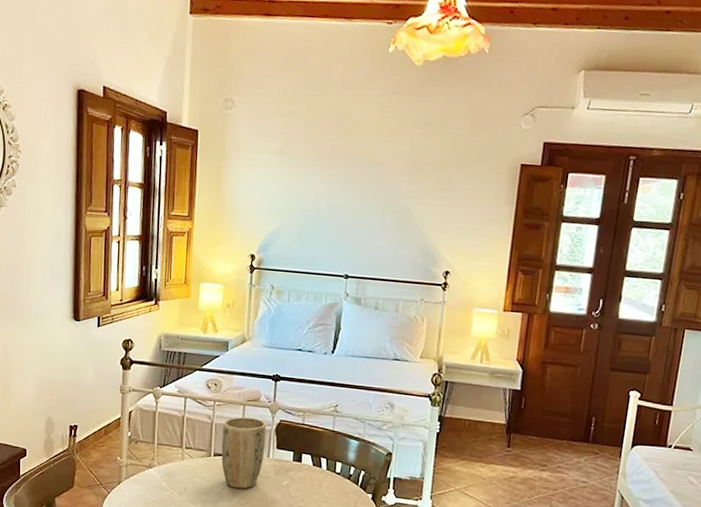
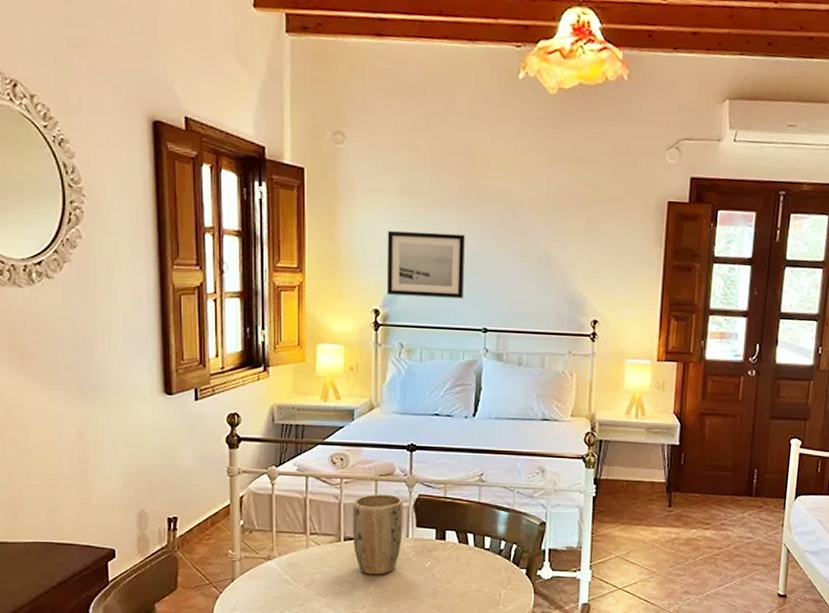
wall art: none [263,186,333,248] -> present [386,231,465,299]

